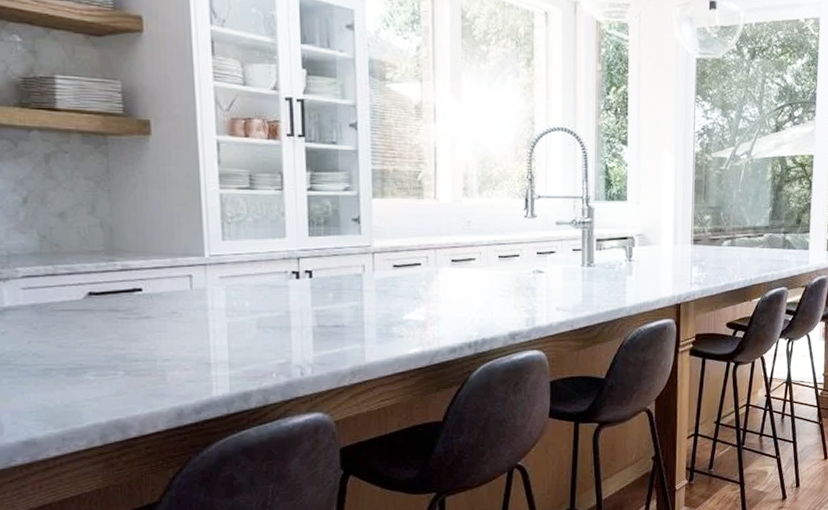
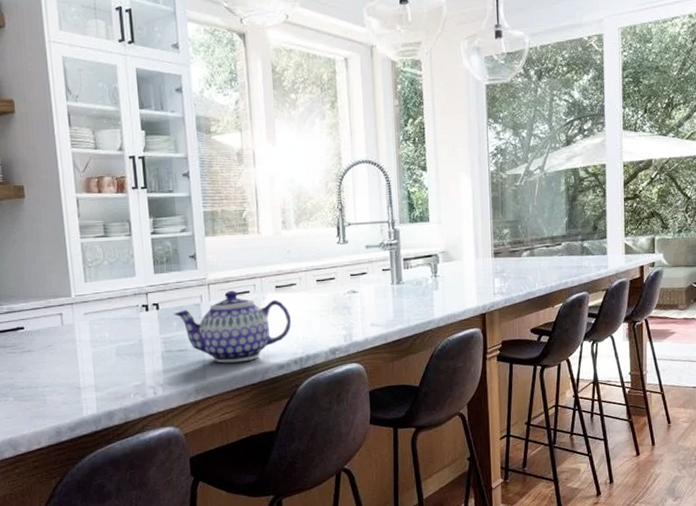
teapot: none [330,262,467,343] -> present [174,291,291,363]

